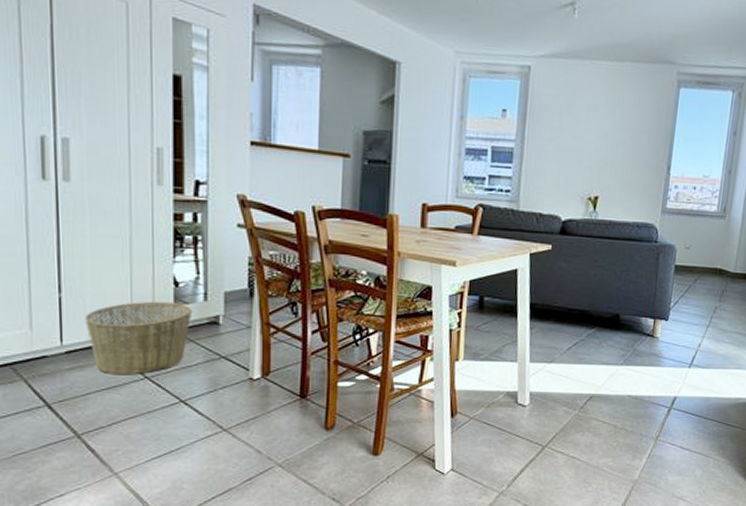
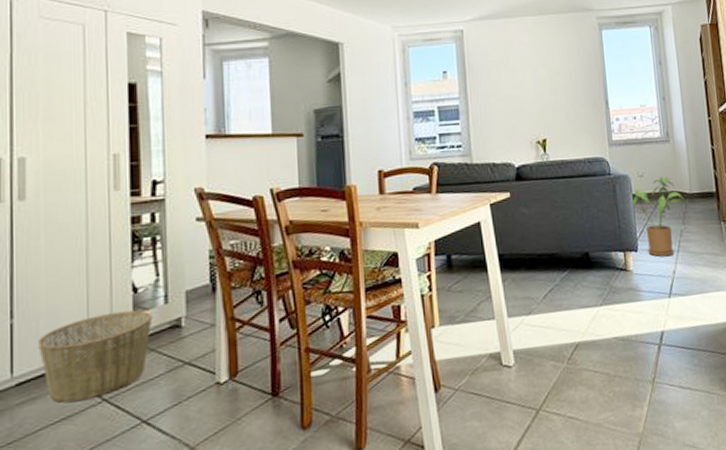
house plant: none [673,252,726,330] -> present [633,176,684,257]

